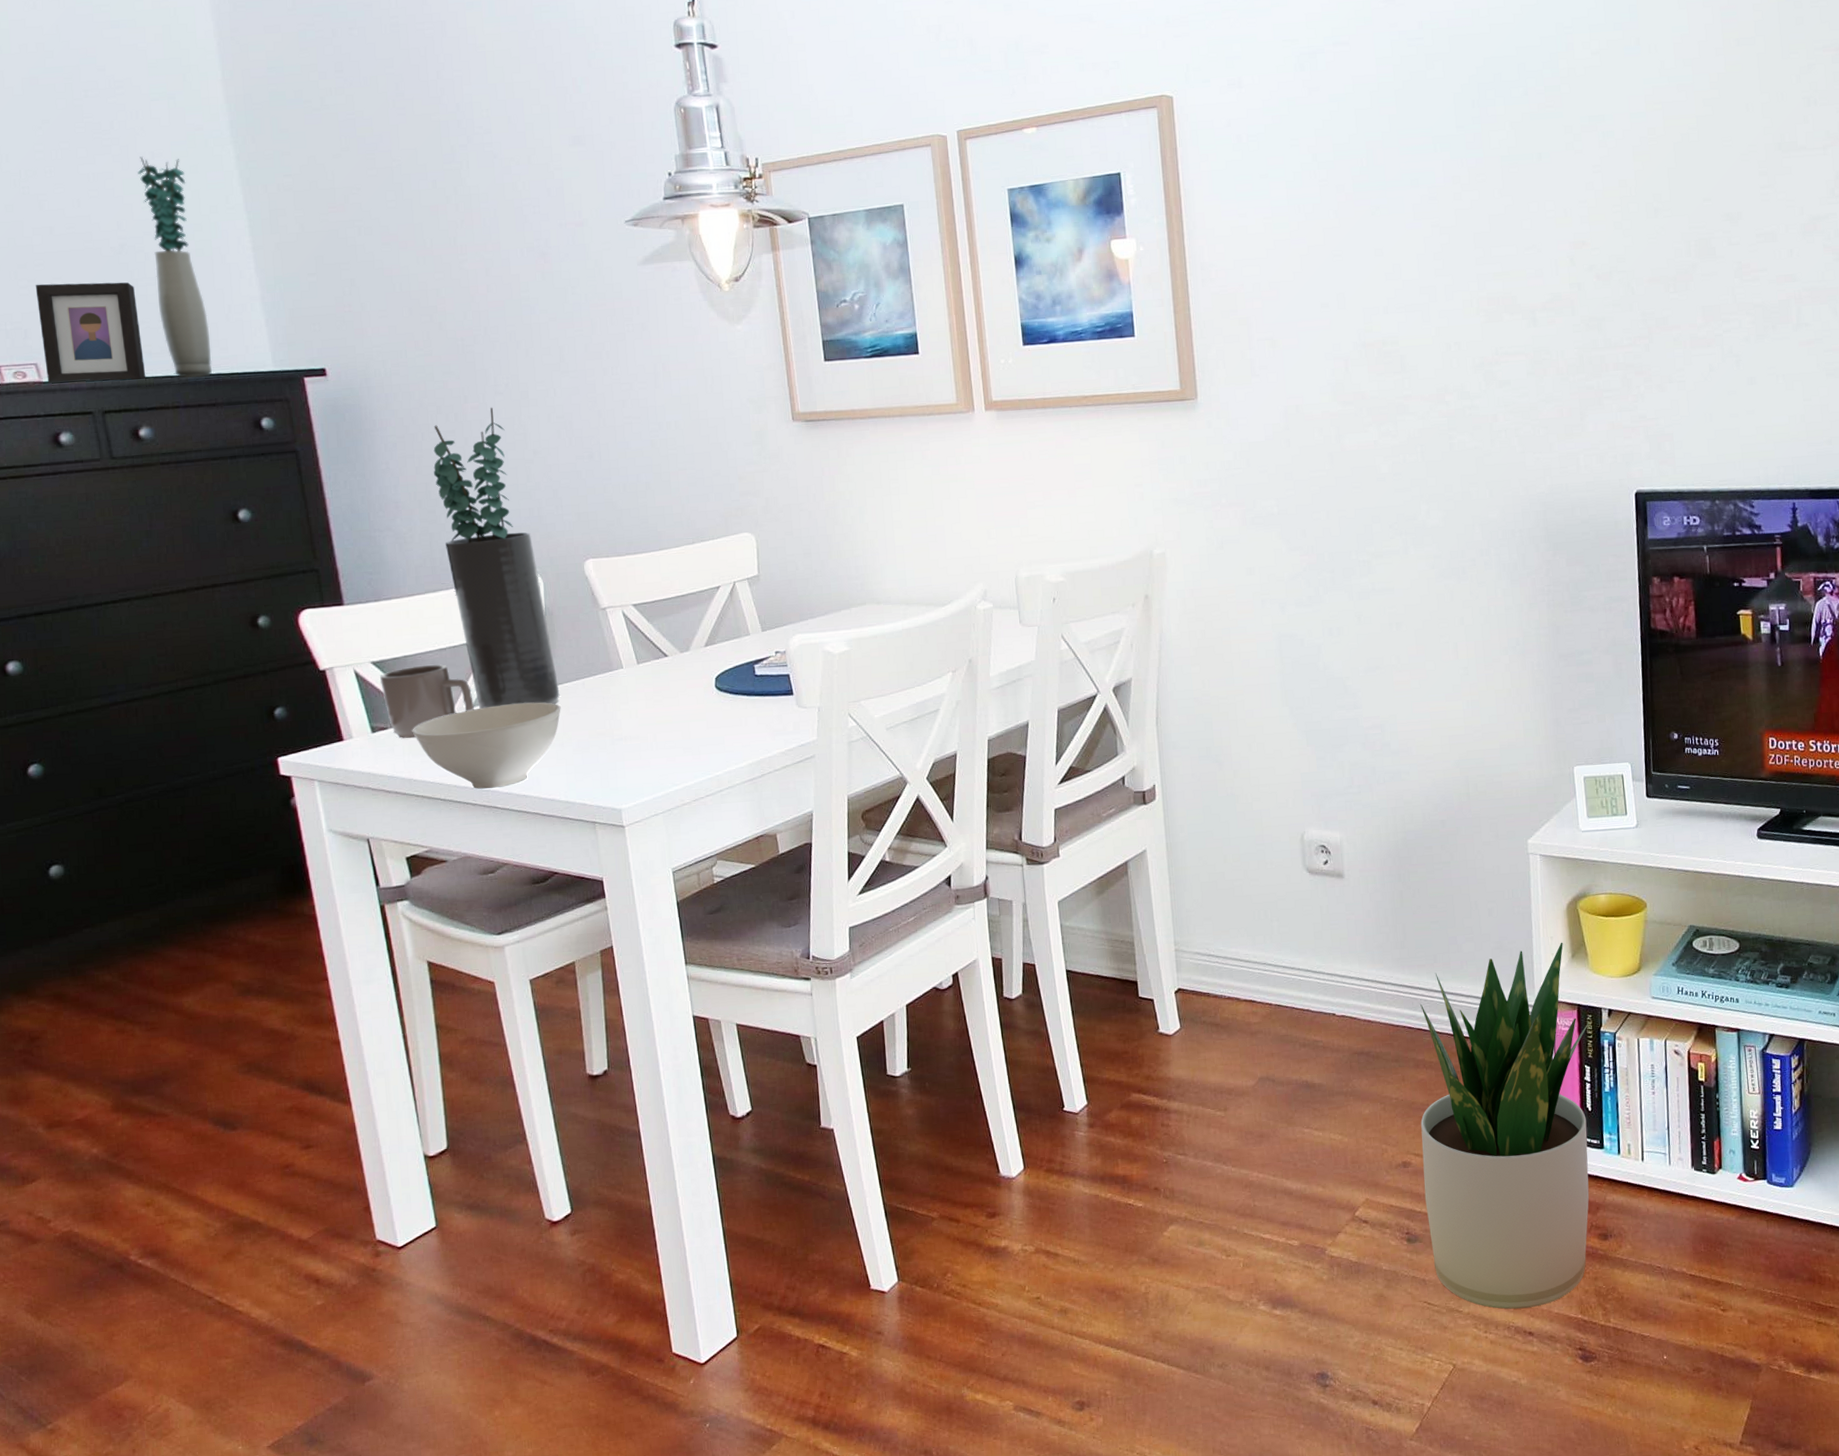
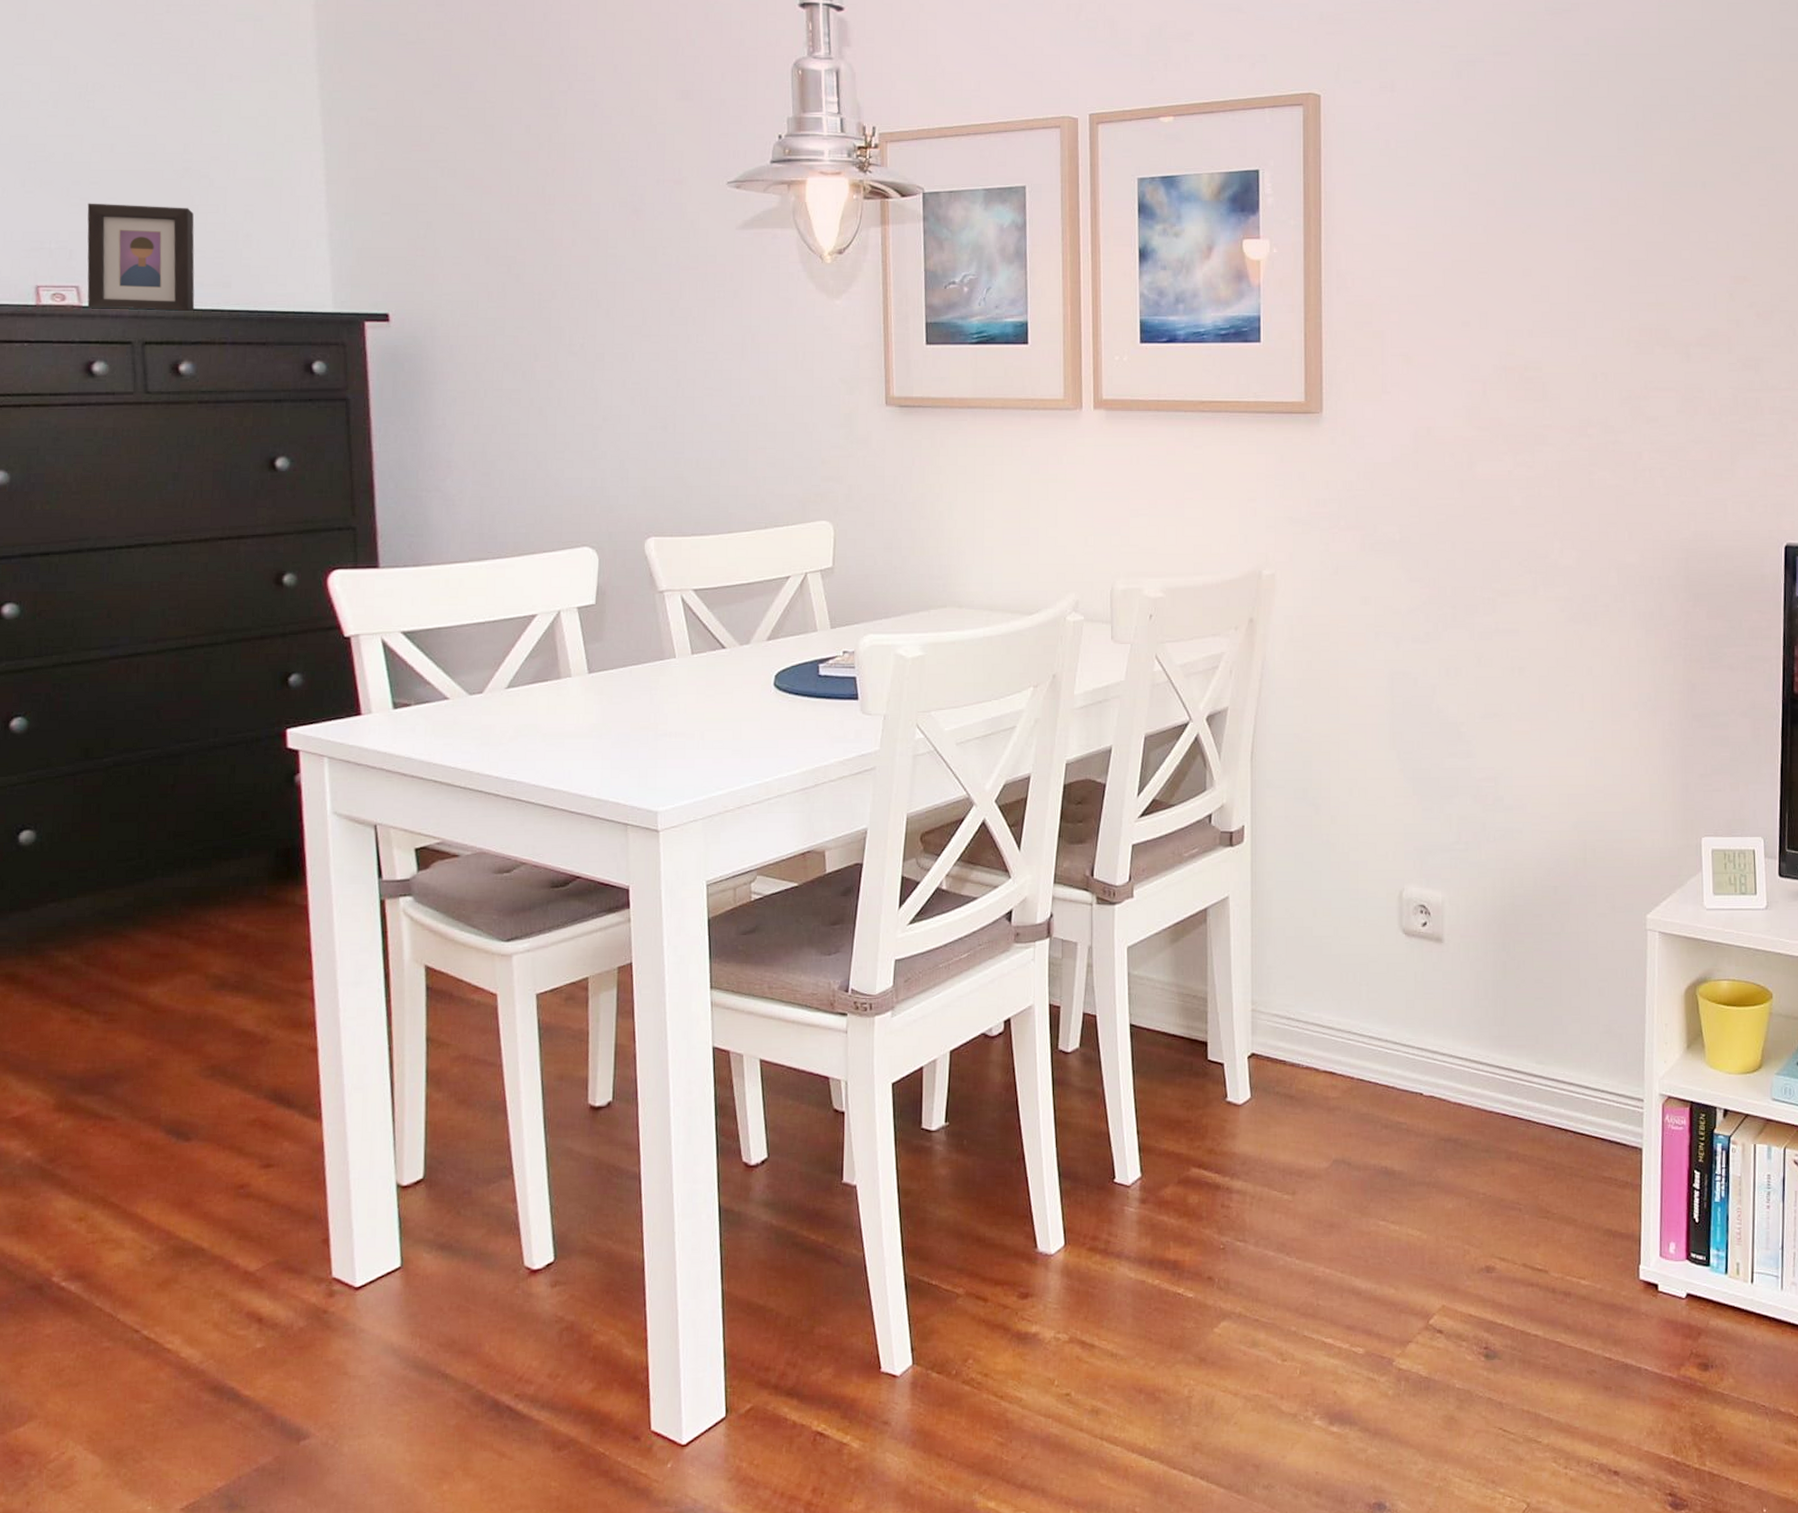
vase: present [137,156,212,379] -> none [213,78,269,314]
mug: present [379,664,474,739] -> none [408,640,508,718]
bowl: present [412,702,561,790] -> none [437,688,603,780]
vase: present [433,407,560,709] -> none [493,367,604,691]
planter: present [1420,942,1590,1309] -> none [1508,1030,1701,1443]

